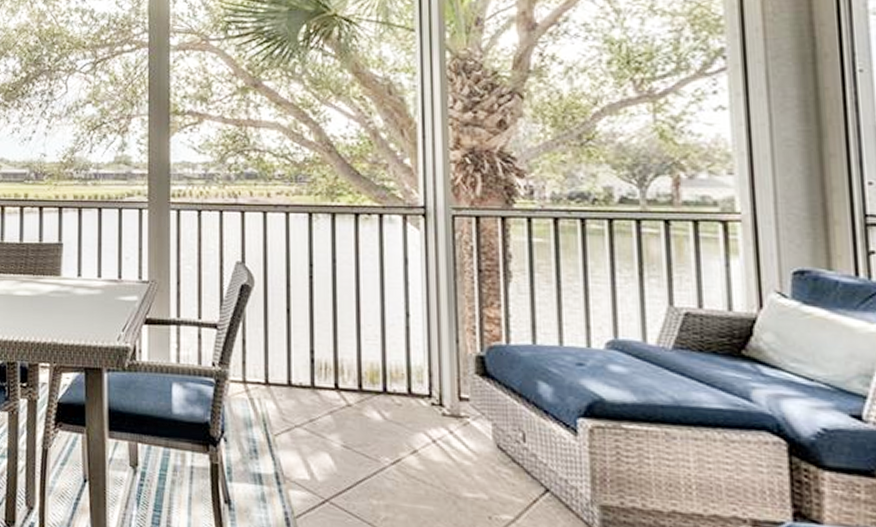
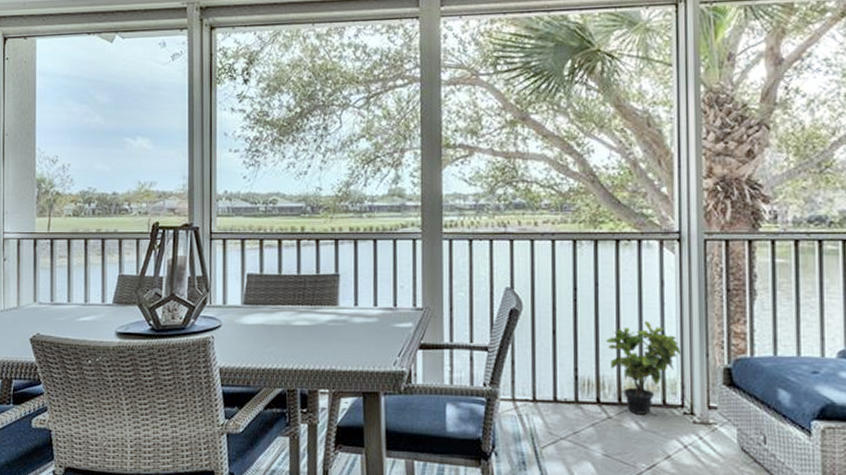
potted plant: none [345,302,428,404] -> present [606,321,681,415]

